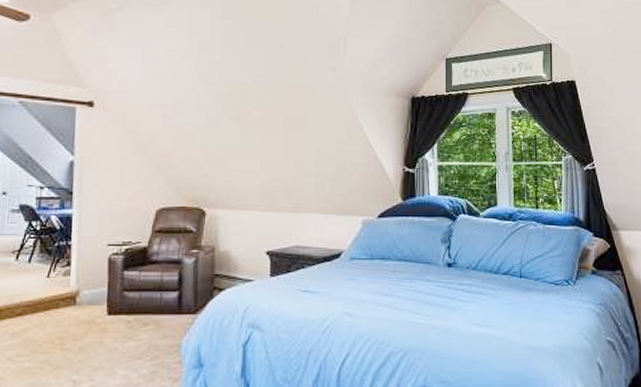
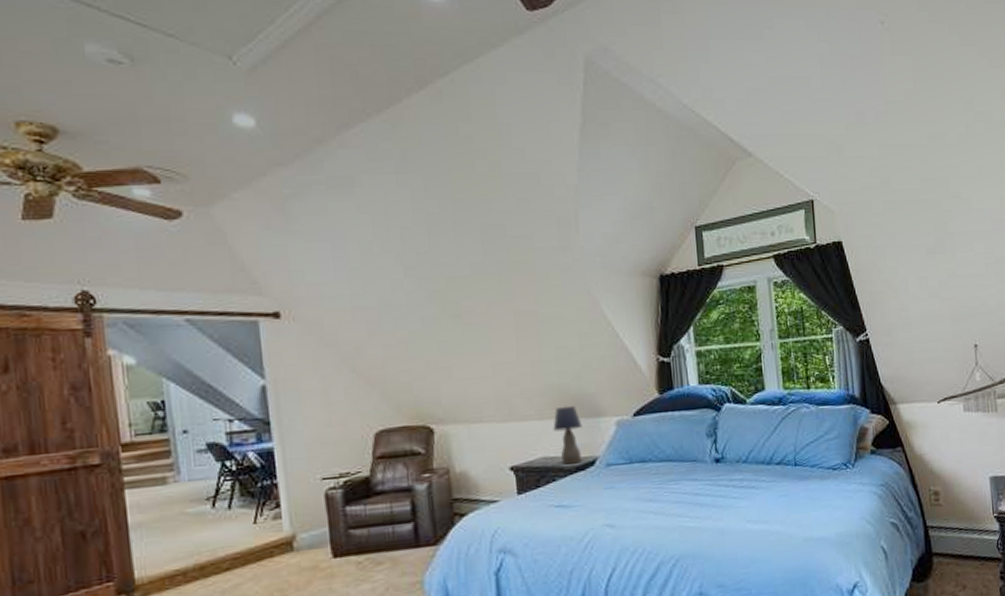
table lamp: none [307,202,333,256] -> present [553,405,583,465]

